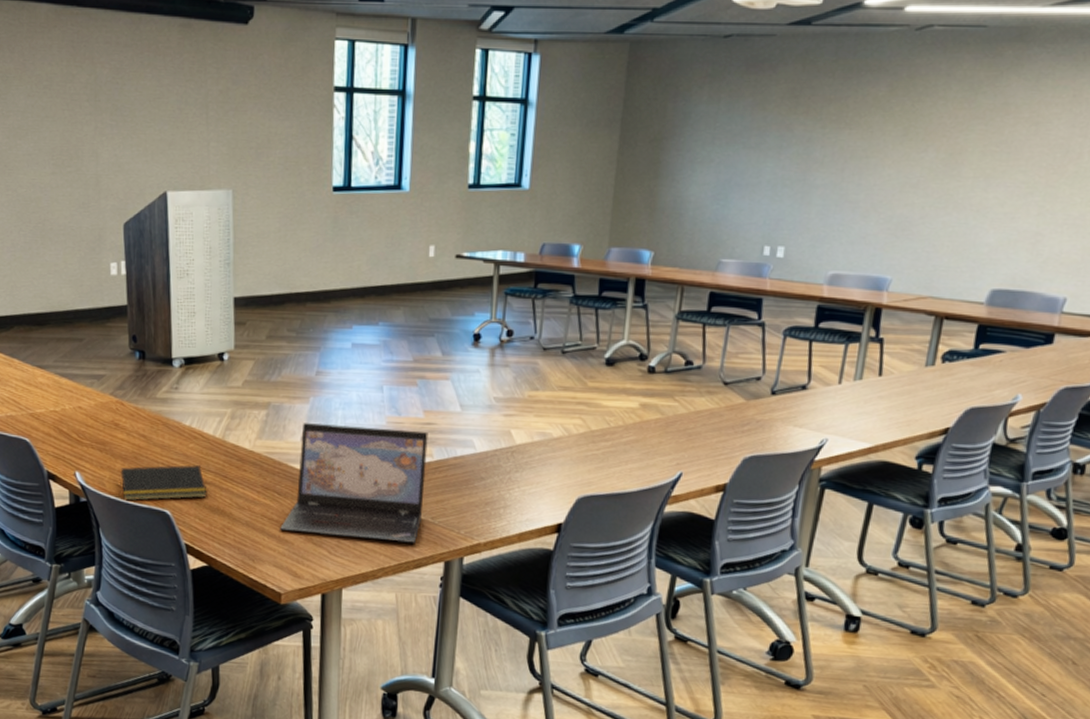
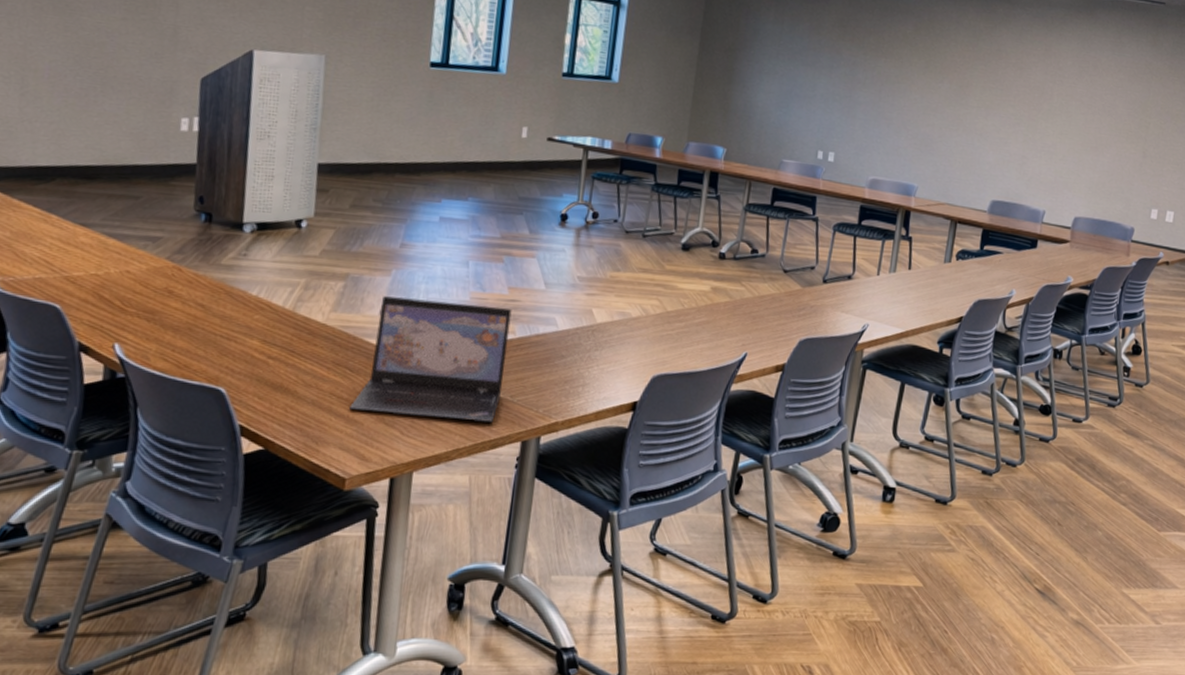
notepad: present [119,465,207,502] -> none [167,338,271,378]

